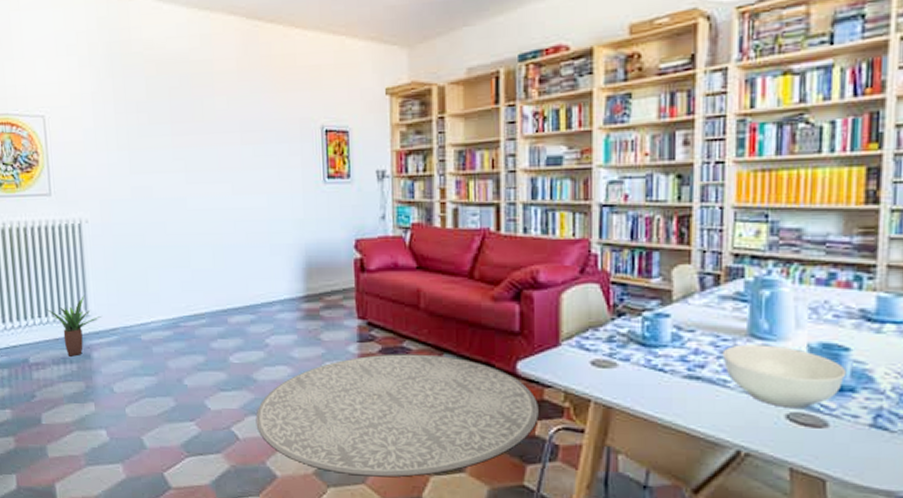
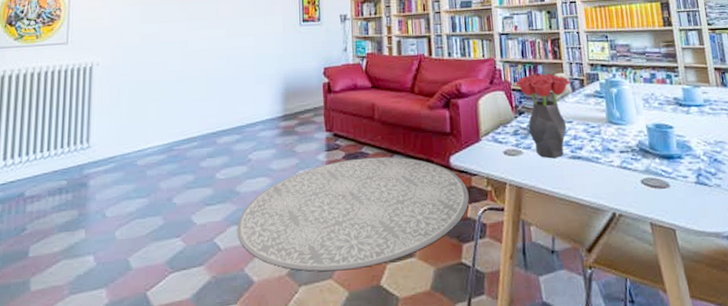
potted plant: present [46,295,102,357] -> none [49,129,102,187]
bouquet: none [617,262,701,376] -> present [515,72,572,159]
bowl: present [722,344,847,408] -> none [592,128,674,175]

